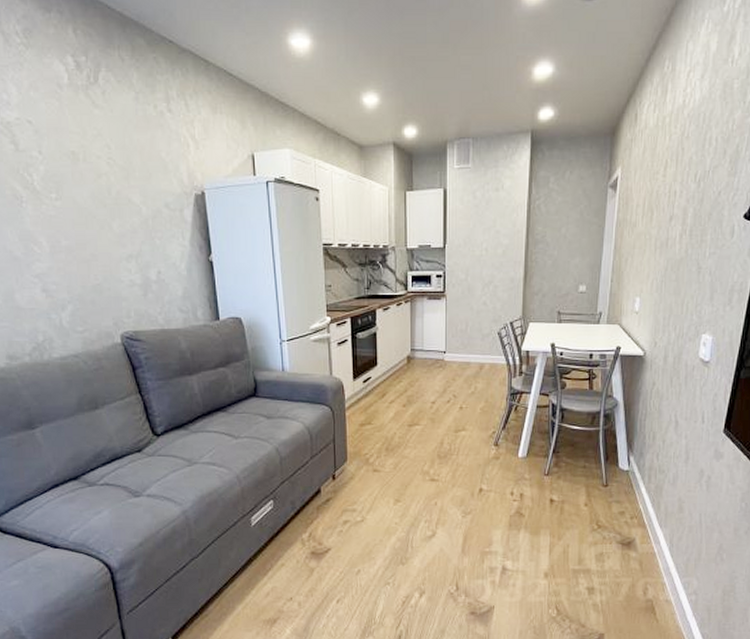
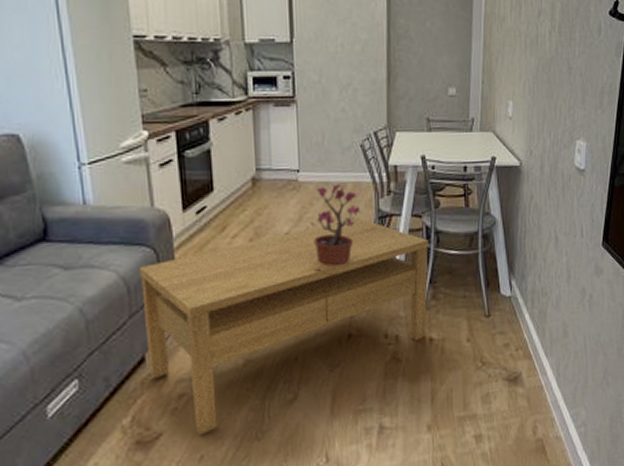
coffee table: none [319,393,554,553] -> present [138,218,428,434]
potted plant: none [454,363,496,435] -> present [313,183,361,271]

